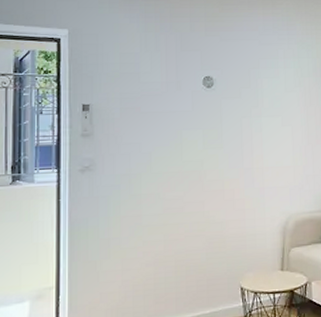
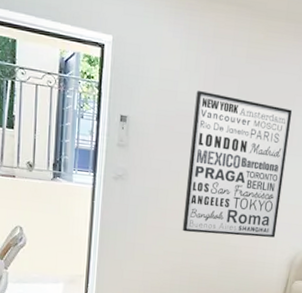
wall art: none [159,68,263,216] -> present [182,90,293,238]

